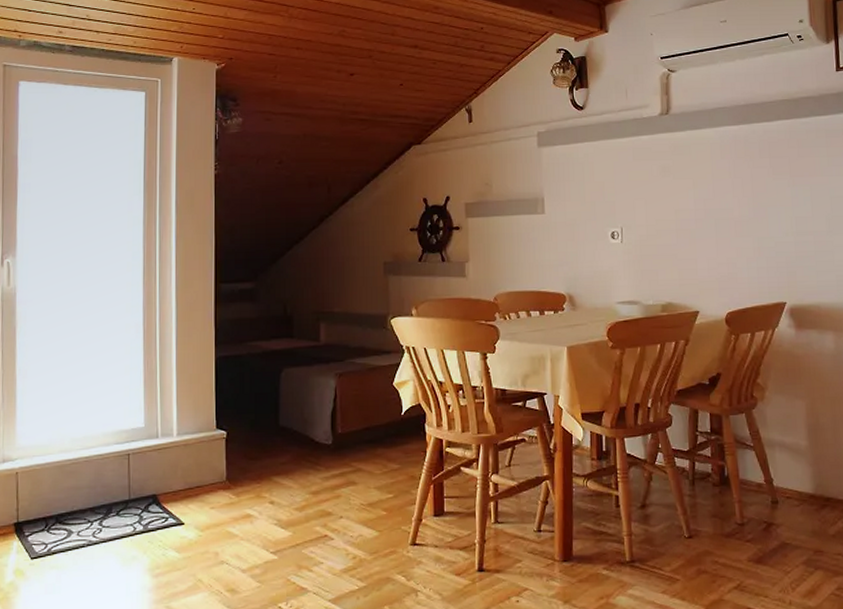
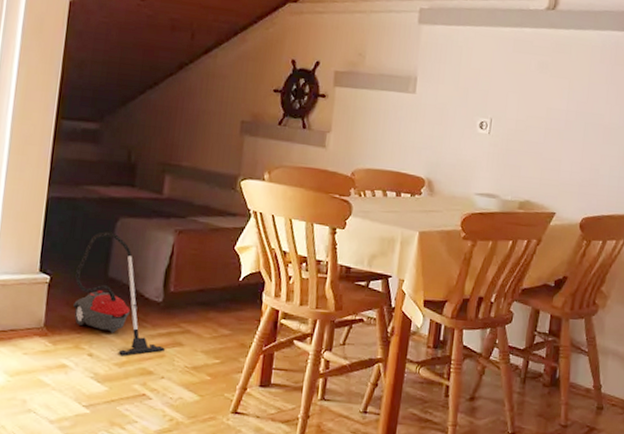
vacuum cleaner: none [249,383,340,501] -> present [73,231,165,356]

